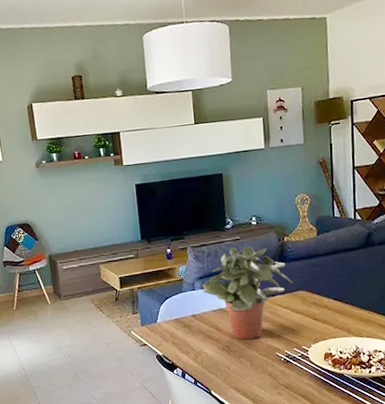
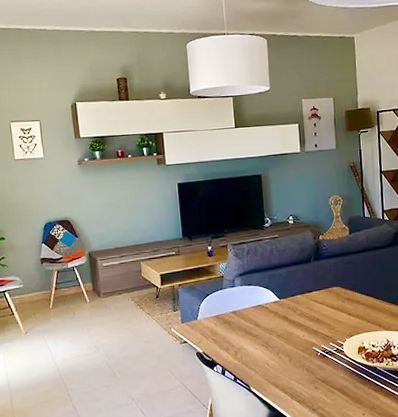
potted plant: present [202,246,293,340] -> none [242,244,328,335]

